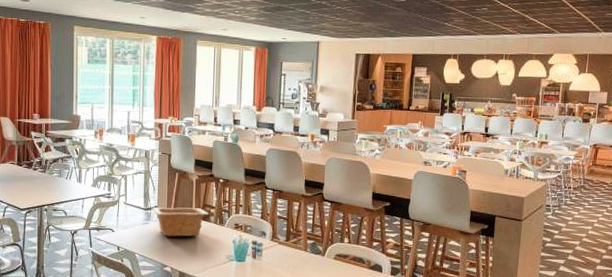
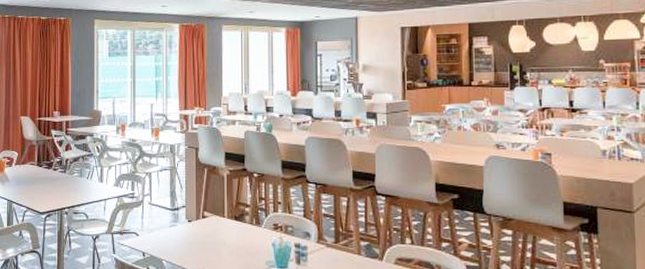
serving bowl: present [152,207,210,237] -> none [179,207,244,240]

